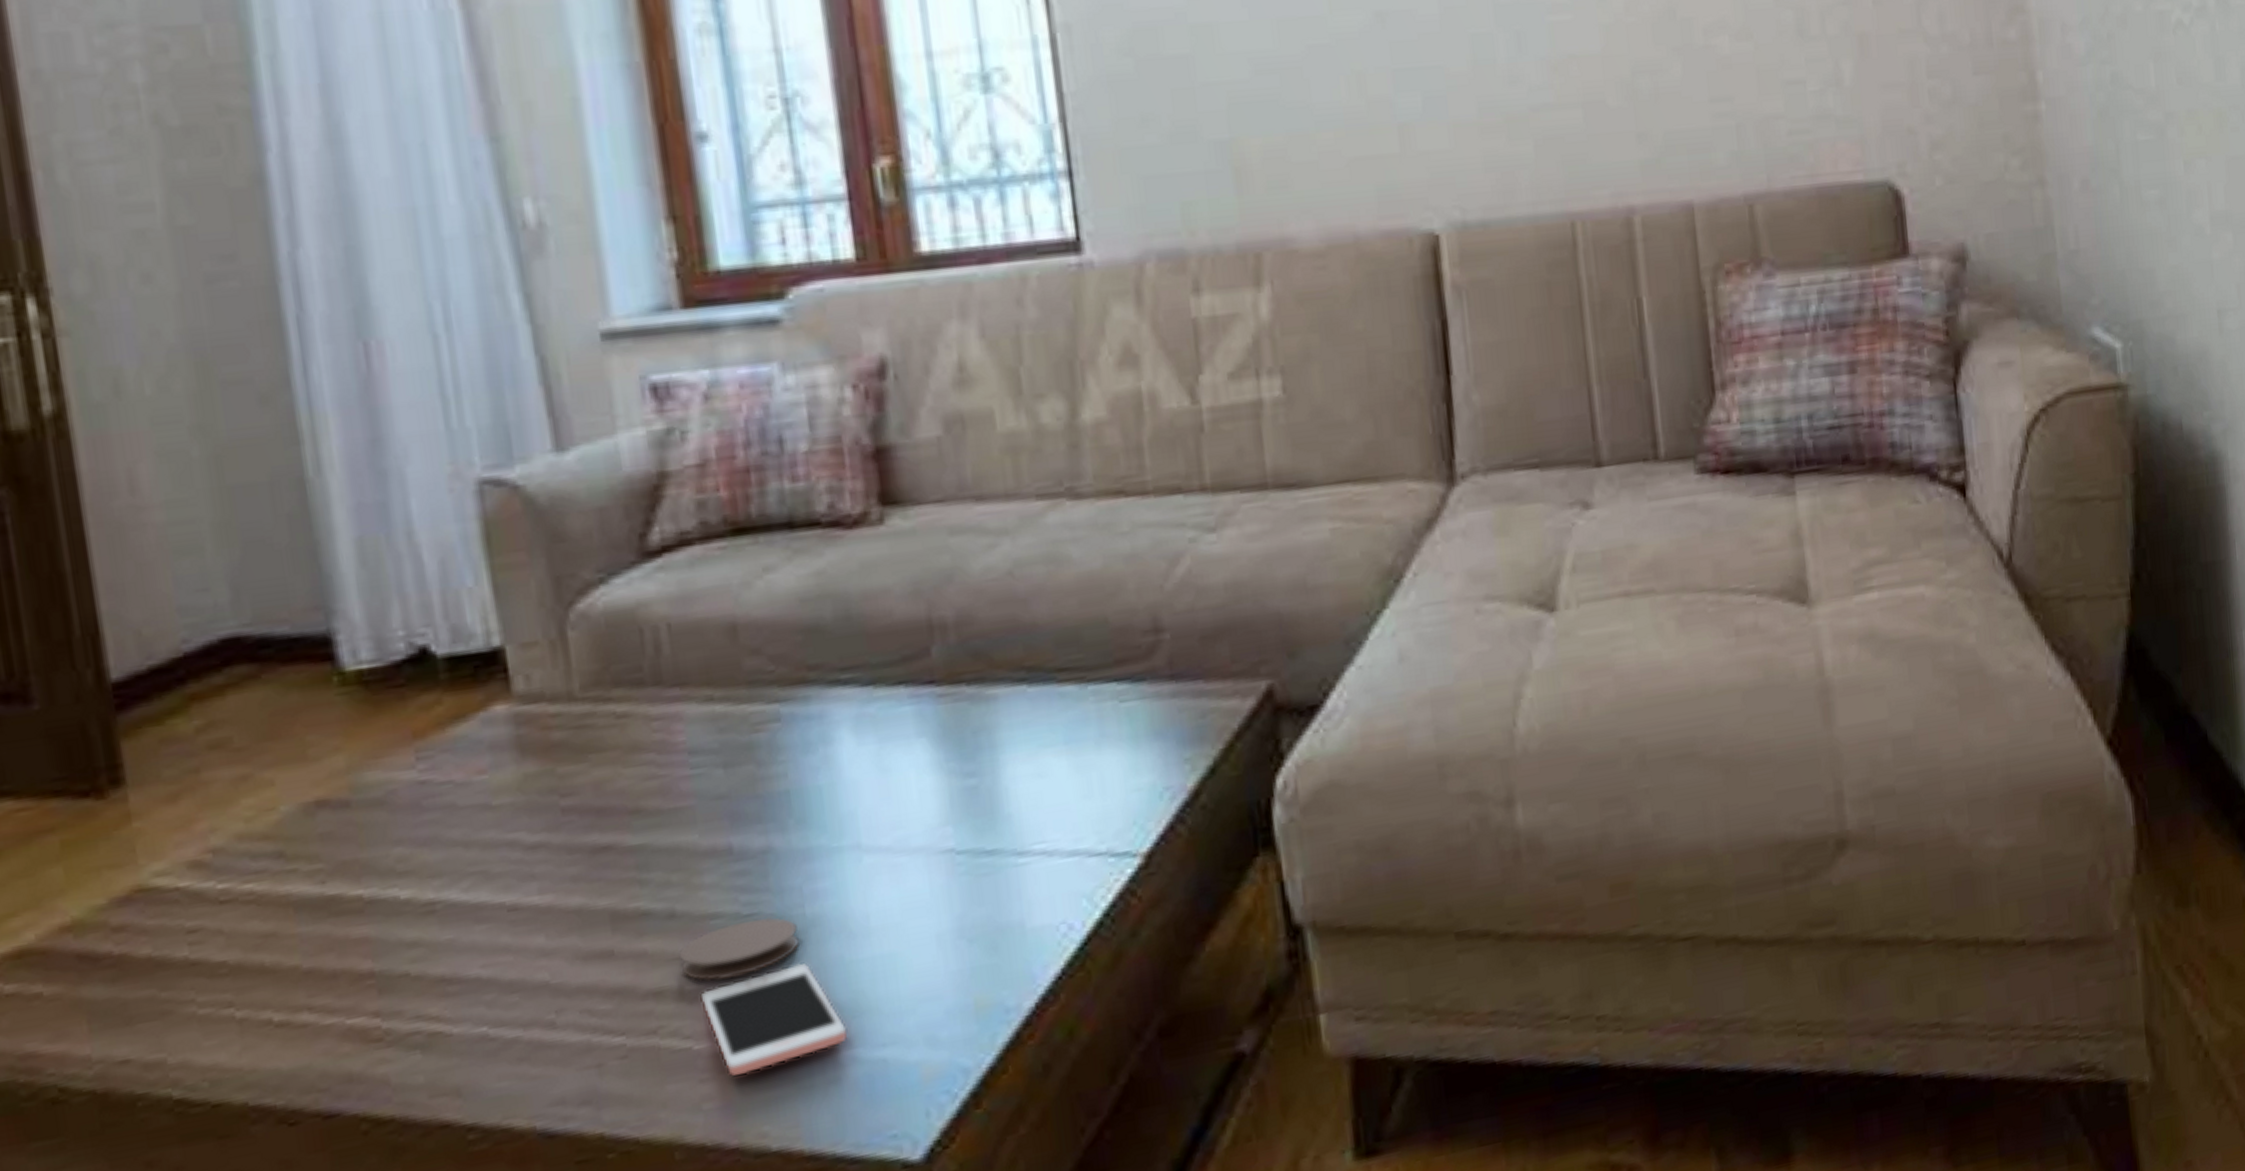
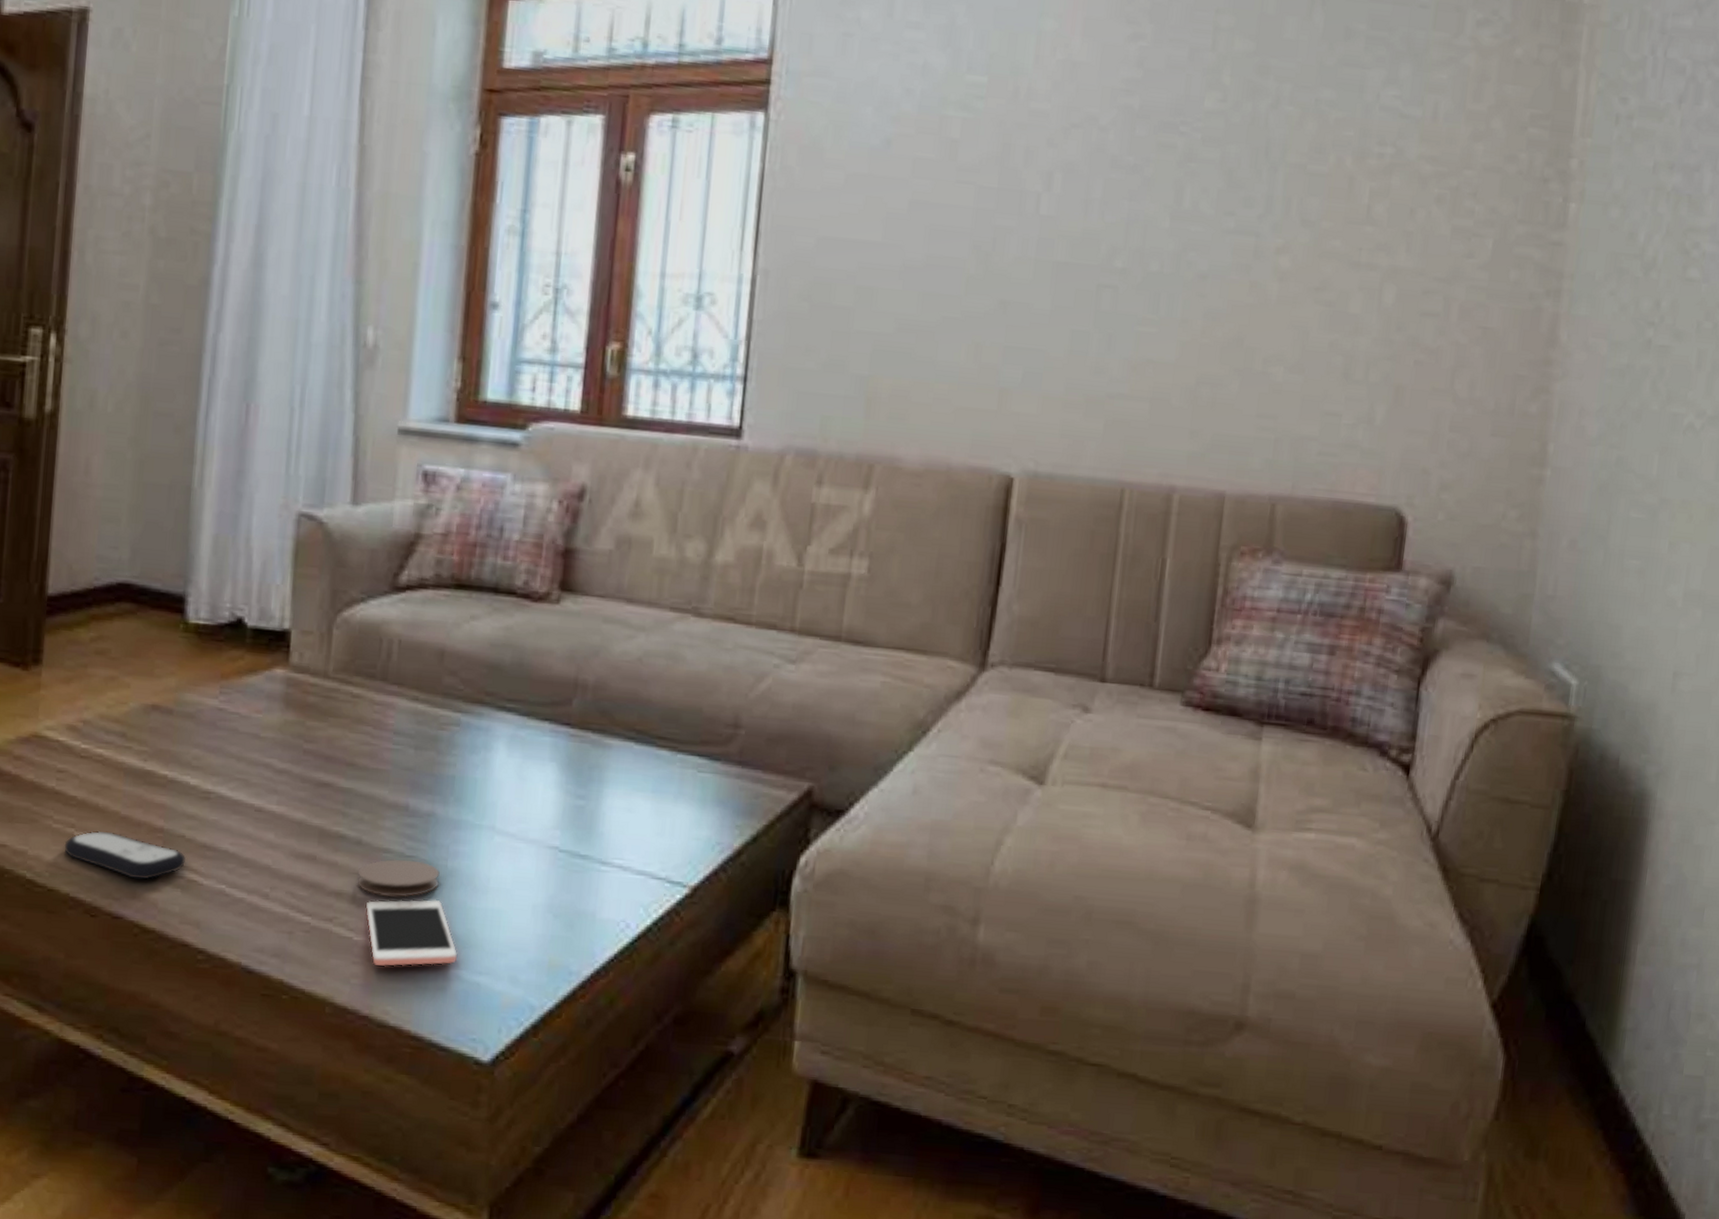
remote control: none [222,995,419,1055] -> present [64,830,187,880]

